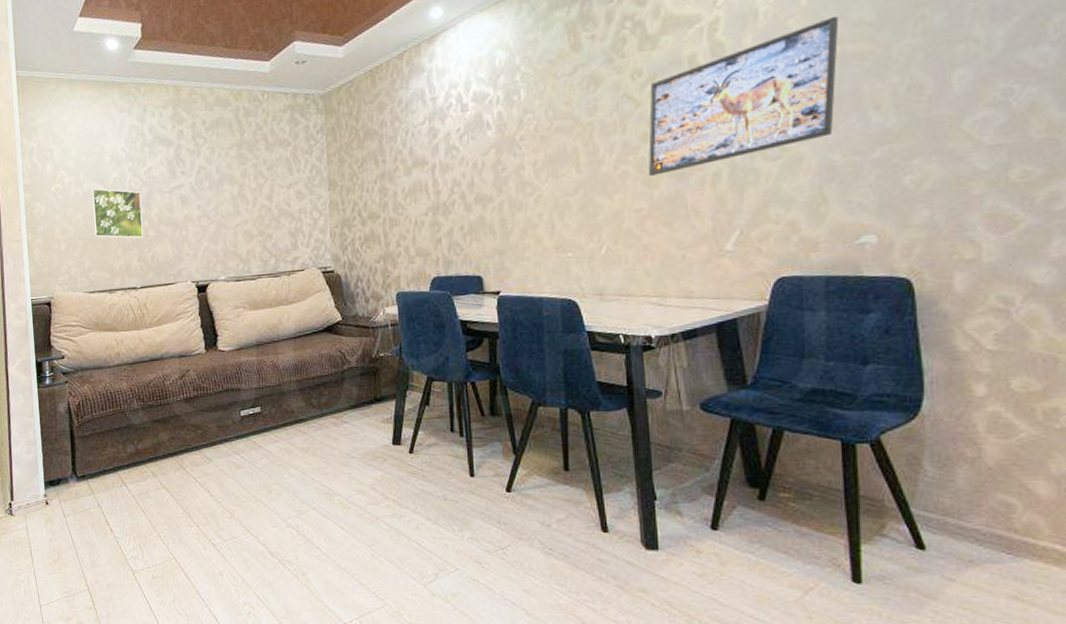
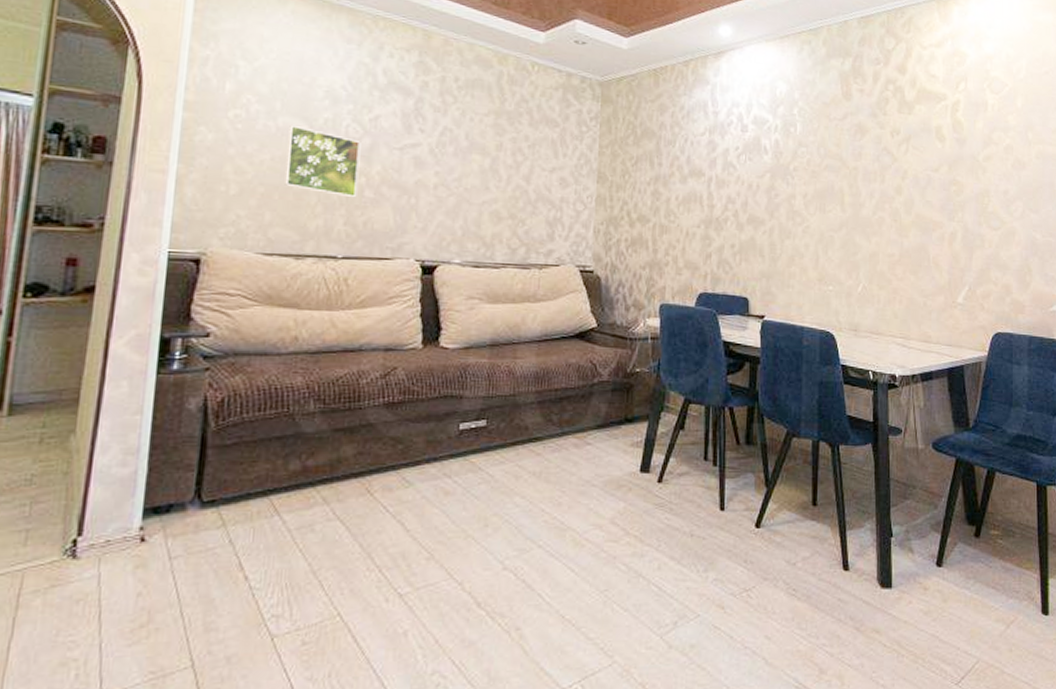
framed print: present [648,16,839,176] -> none [900,121,1042,226]

